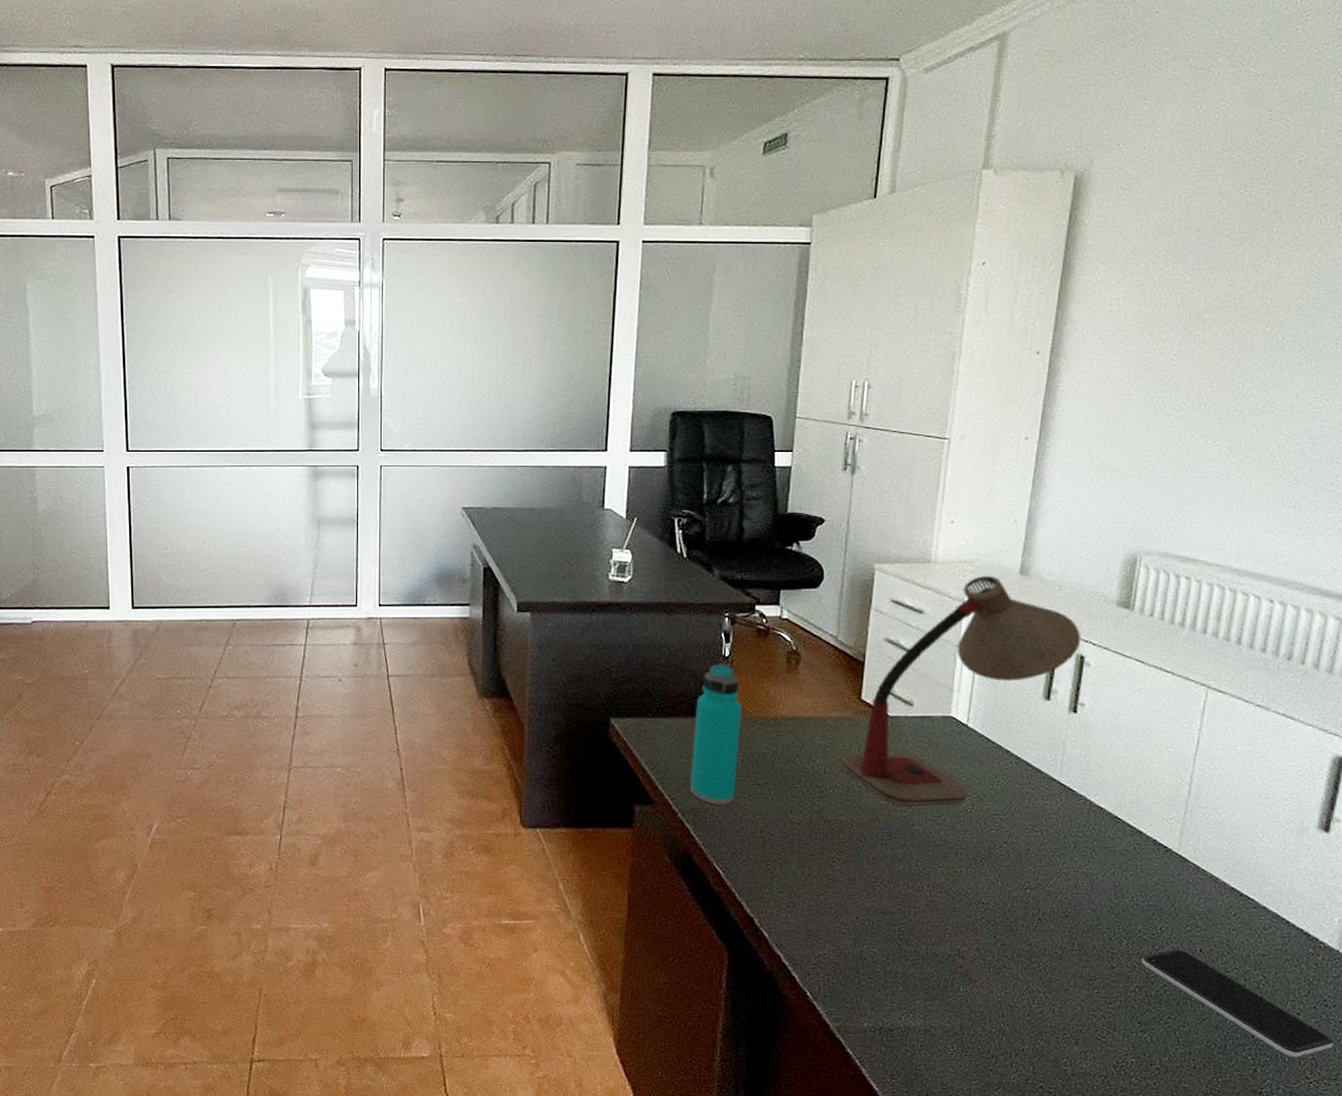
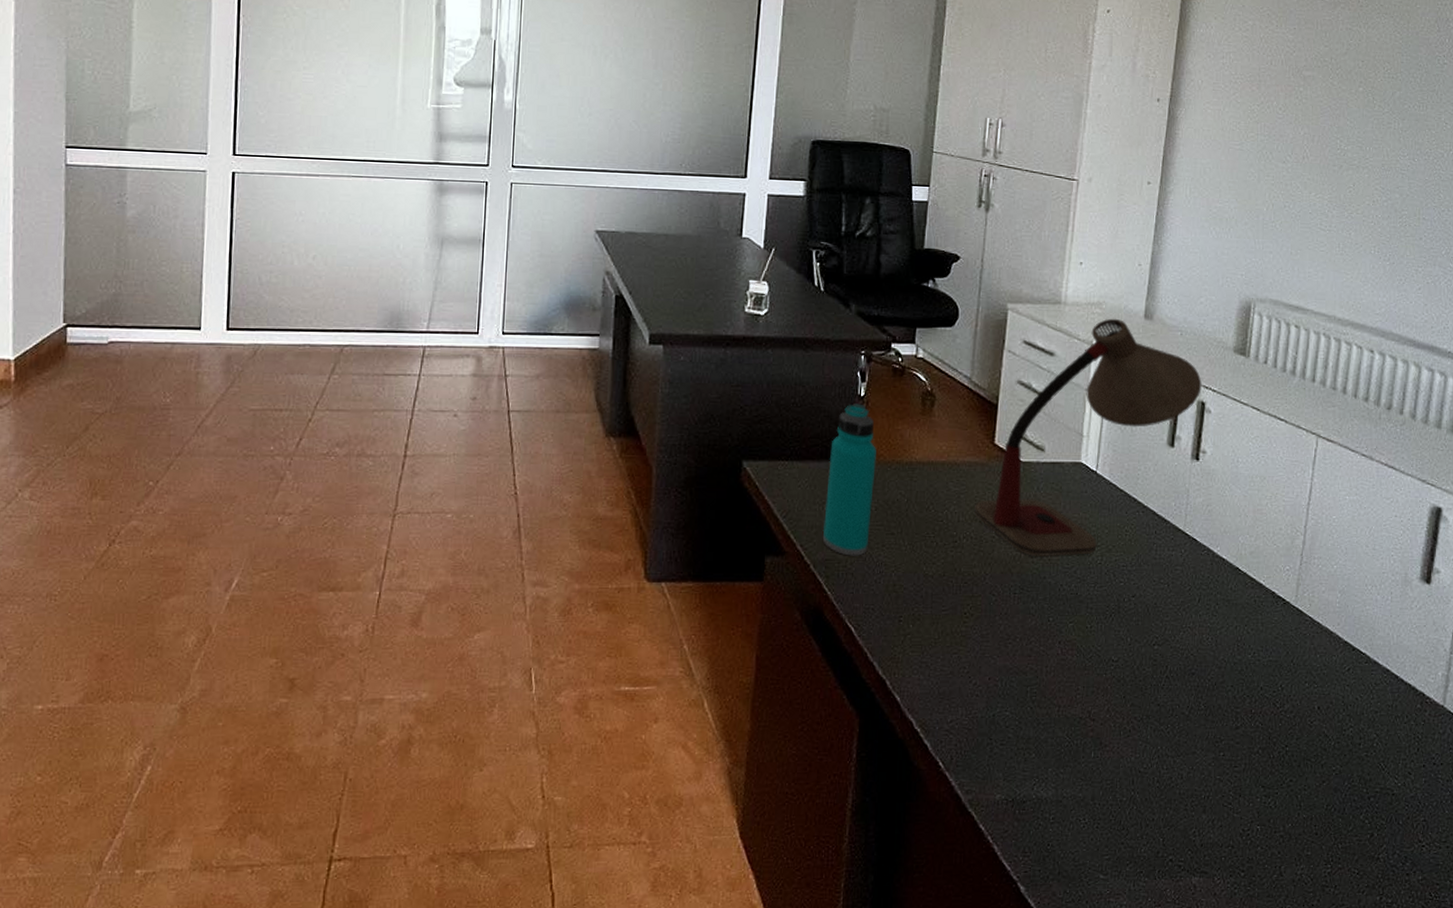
smartphone: present [1141,950,1334,1057] -> none [1264,708,1442,820]

